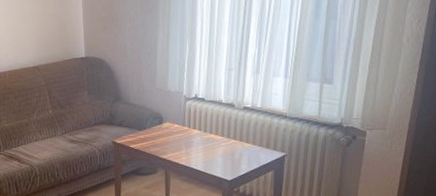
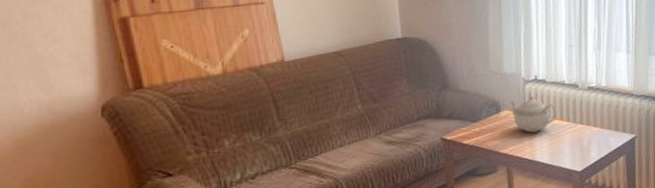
teapot: none [172,110,213,143] -> present [510,94,557,133]

